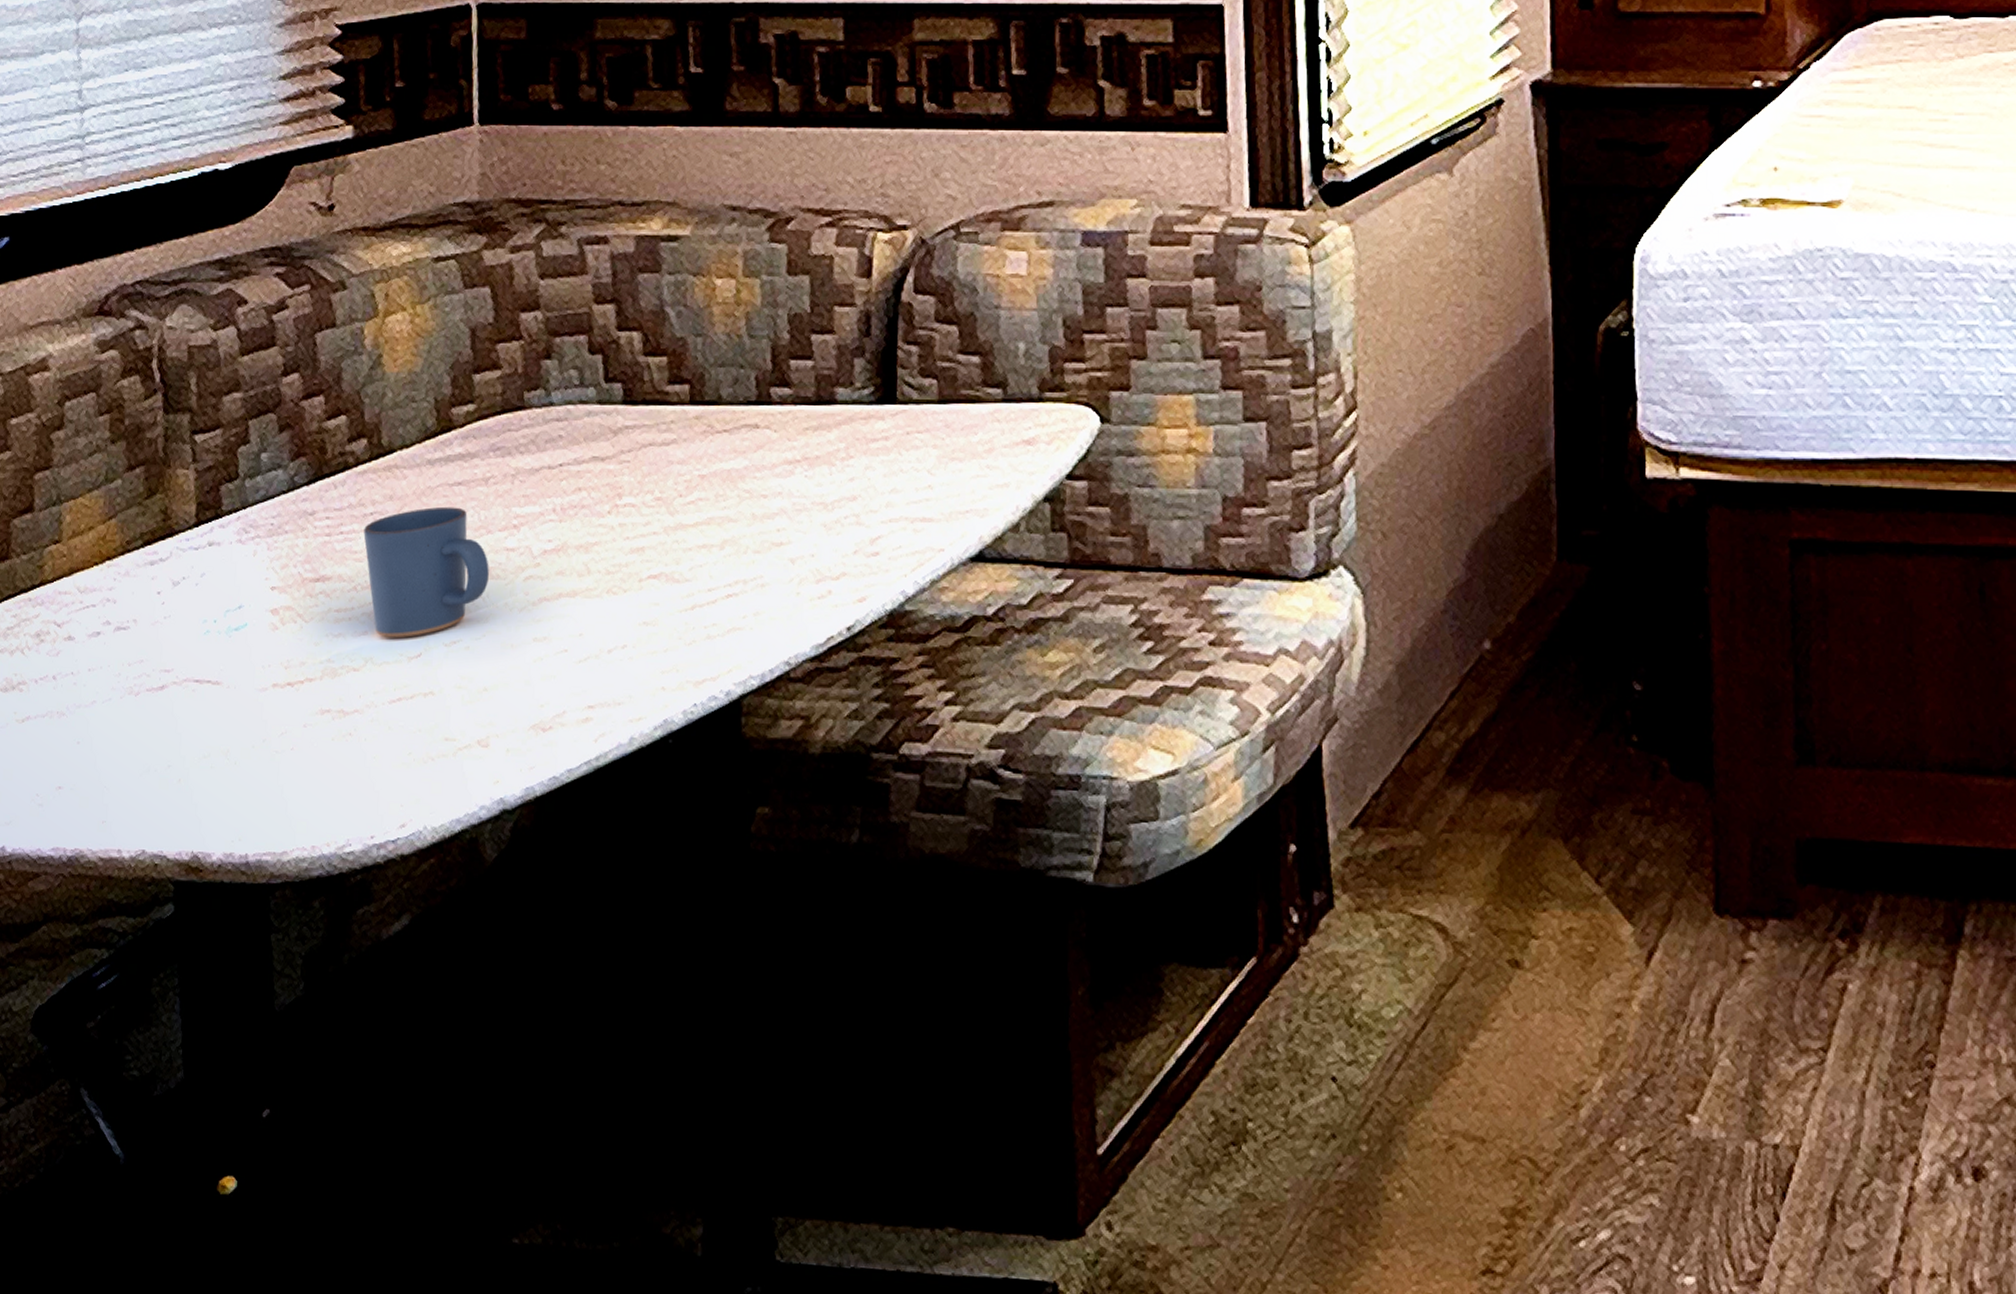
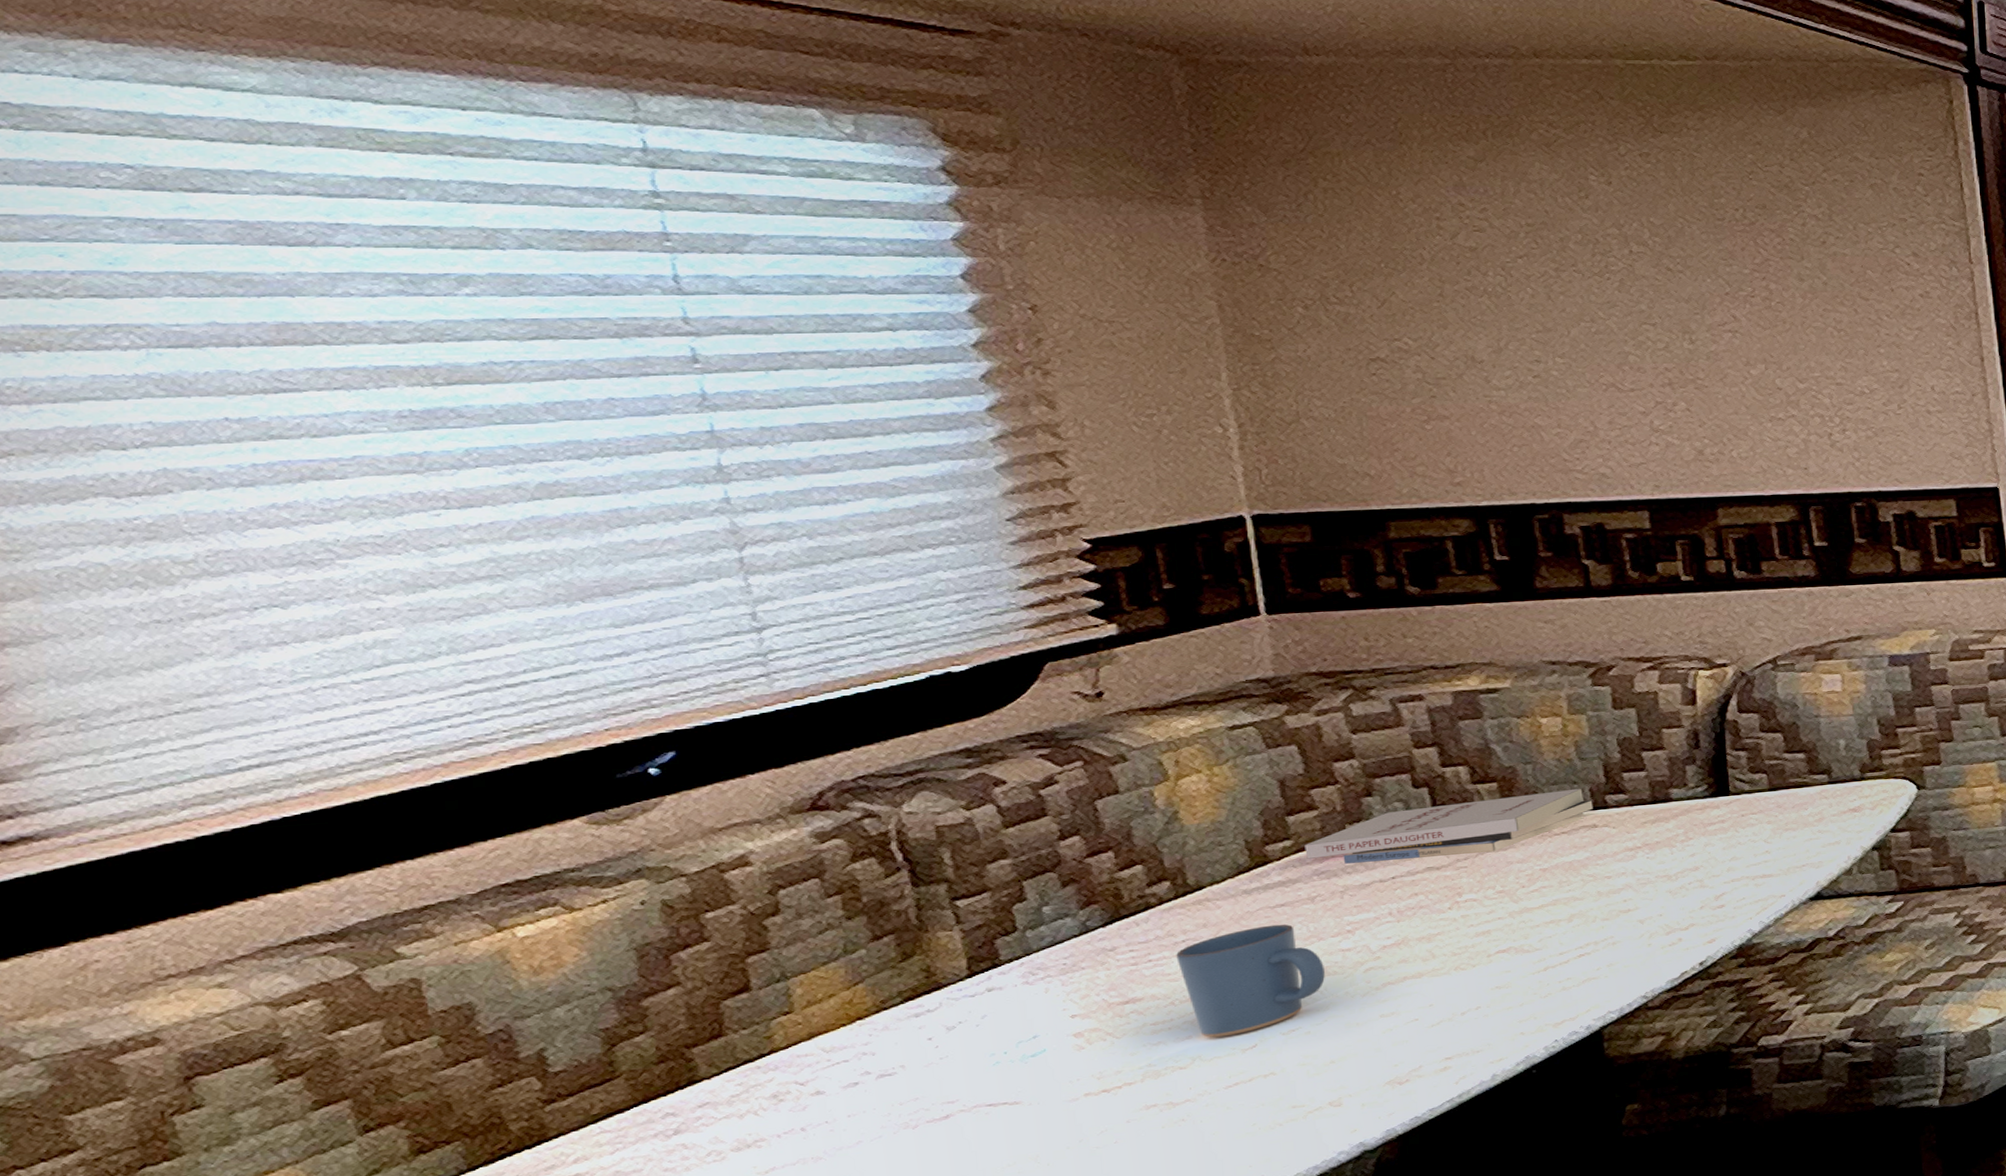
books: none [485,374,757,446] -> present [1304,788,1593,864]

